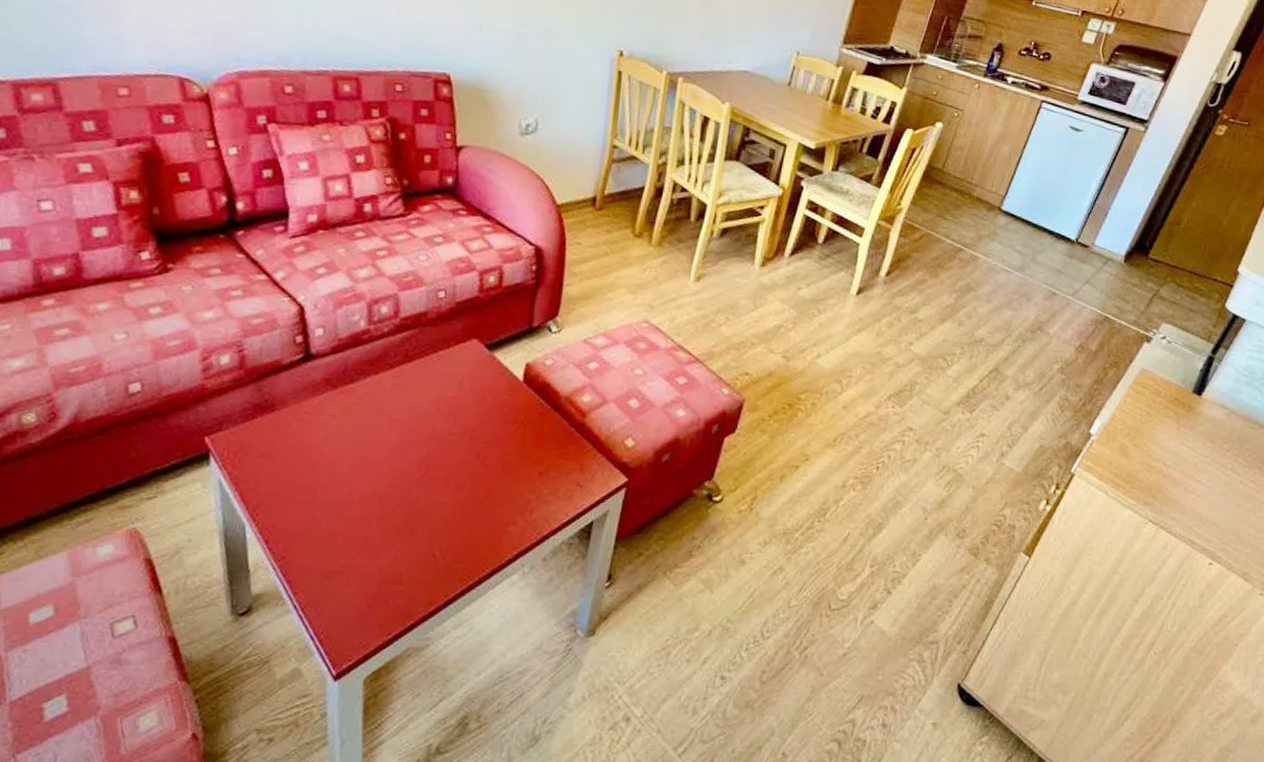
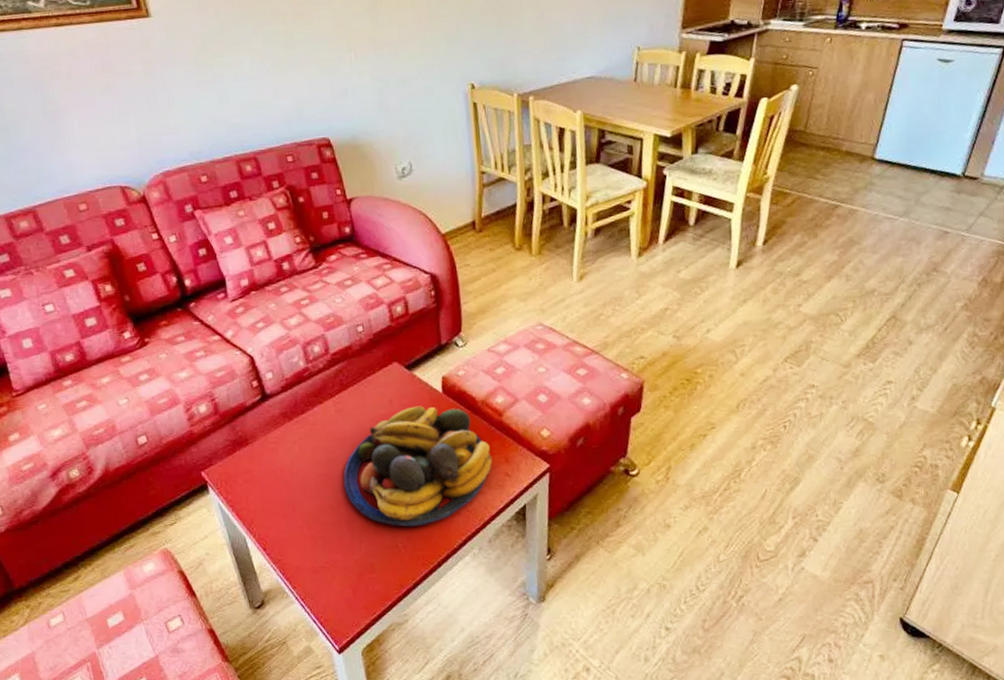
fruit bowl: none [384,392,565,533] -> present [343,406,492,527]

